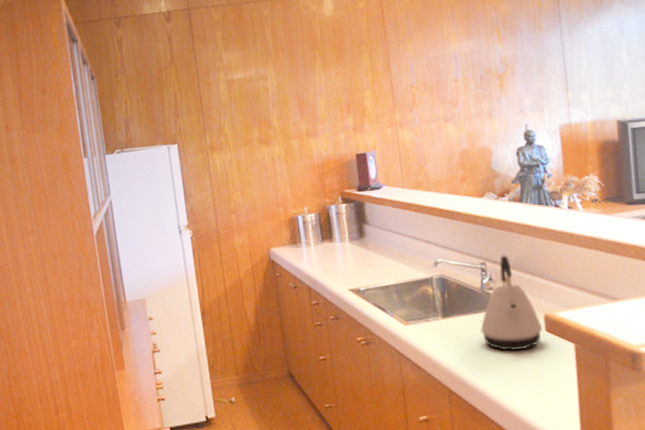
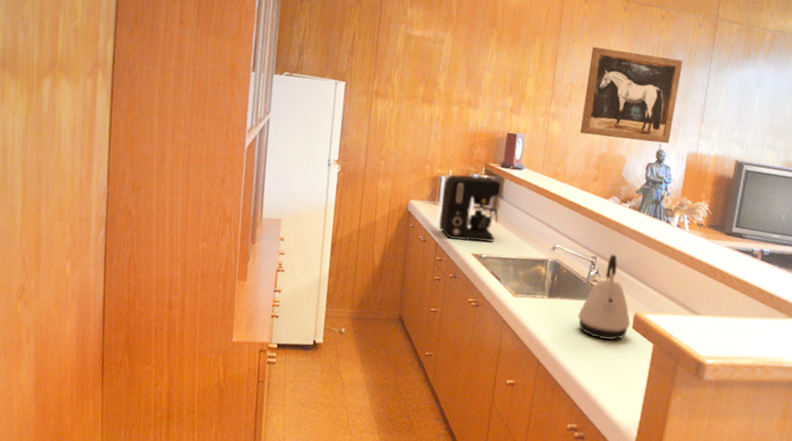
coffee maker: none [301,204,369,279] -> present [438,174,502,243]
wall art: none [425,29,536,135] -> present [579,46,683,144]

